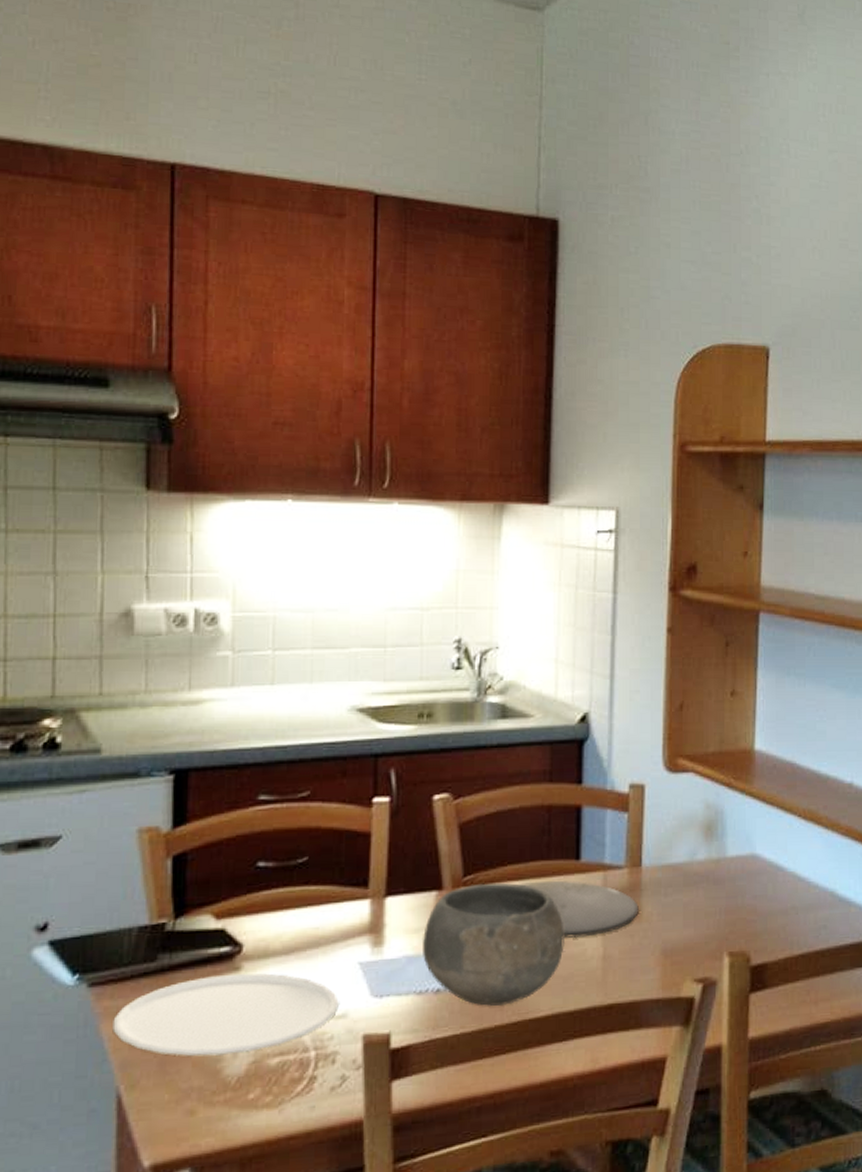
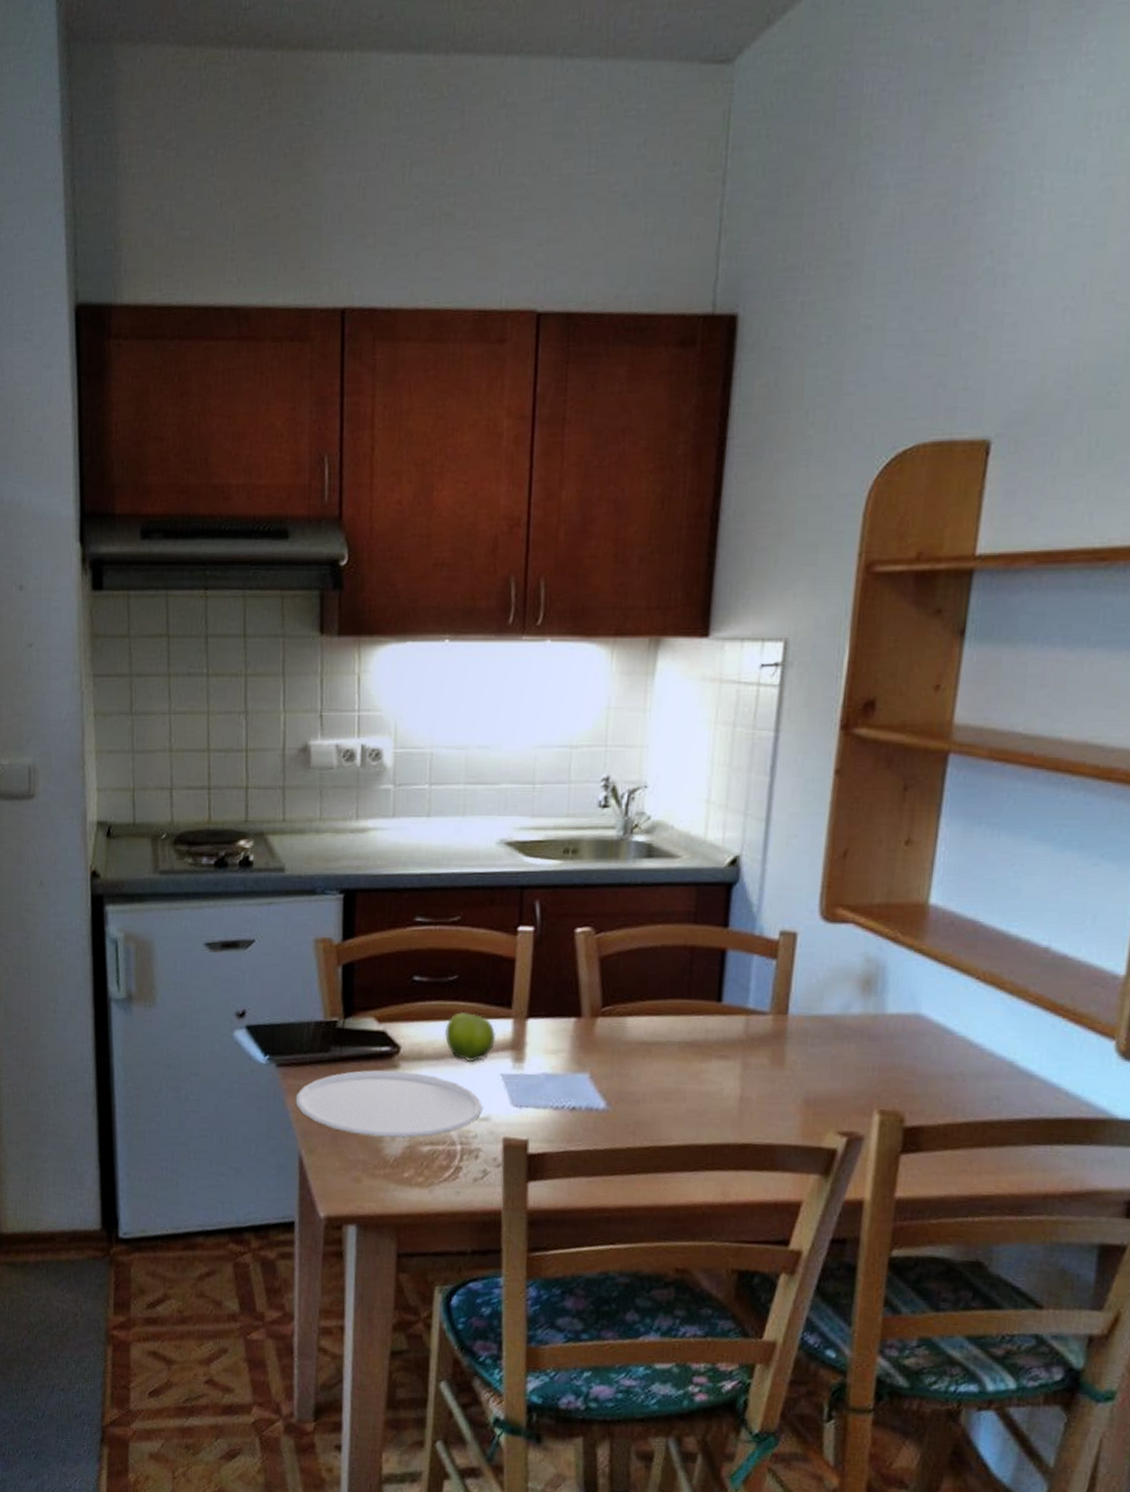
fruit: none [295,894,352,954] -> present [445,1011,496,1063]
bowl: present [423,882,564,1006] -> none [560,1015,701,1130]
plate: present [518,881,639,938] -> none [656,1018,782,1077]

